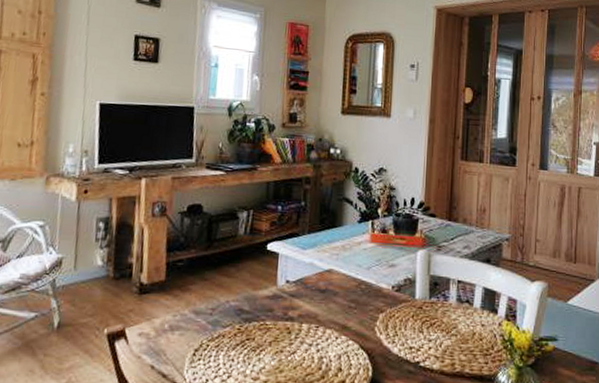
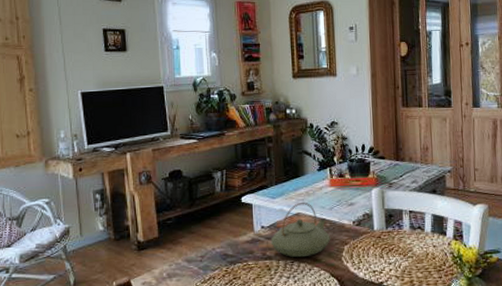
teapot: none [294,256,365,323] -> present [270,202,331,258]

